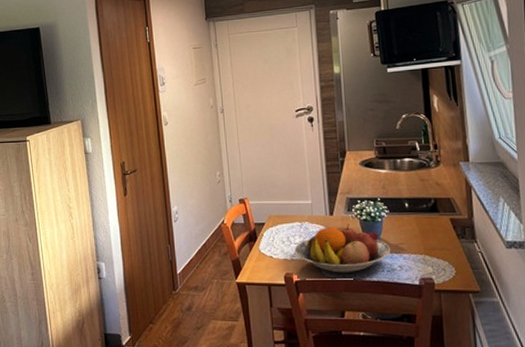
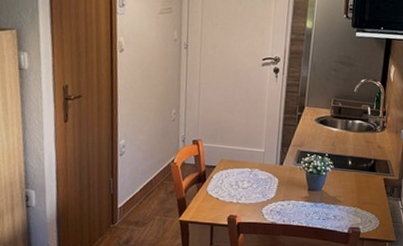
fruit bowl: present [294,224,390,273] -> none [241,174,329,219]

